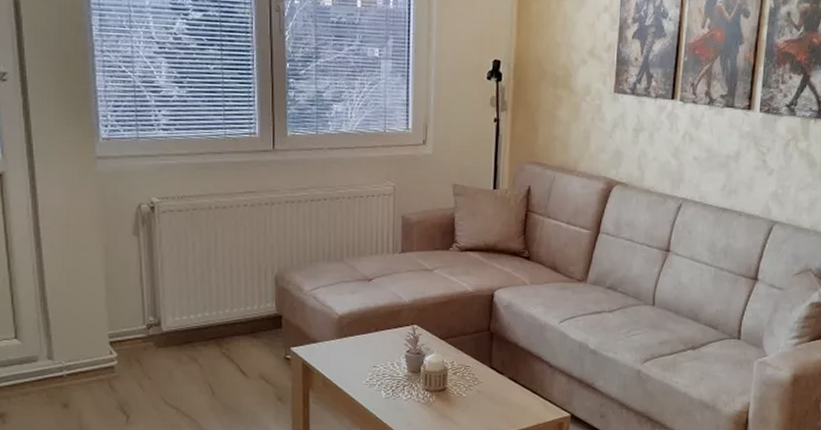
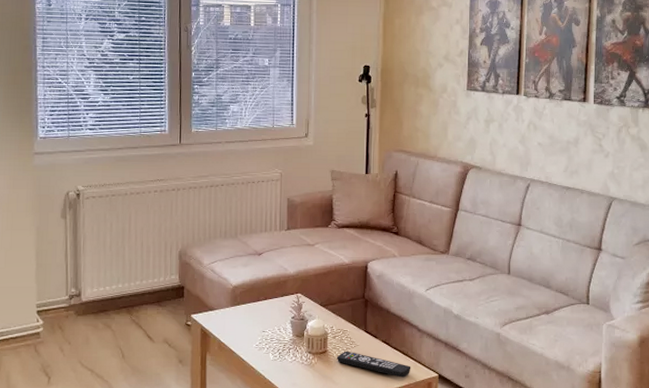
remote control: none [457,388,541,418] -> present [336,351,411,378]

